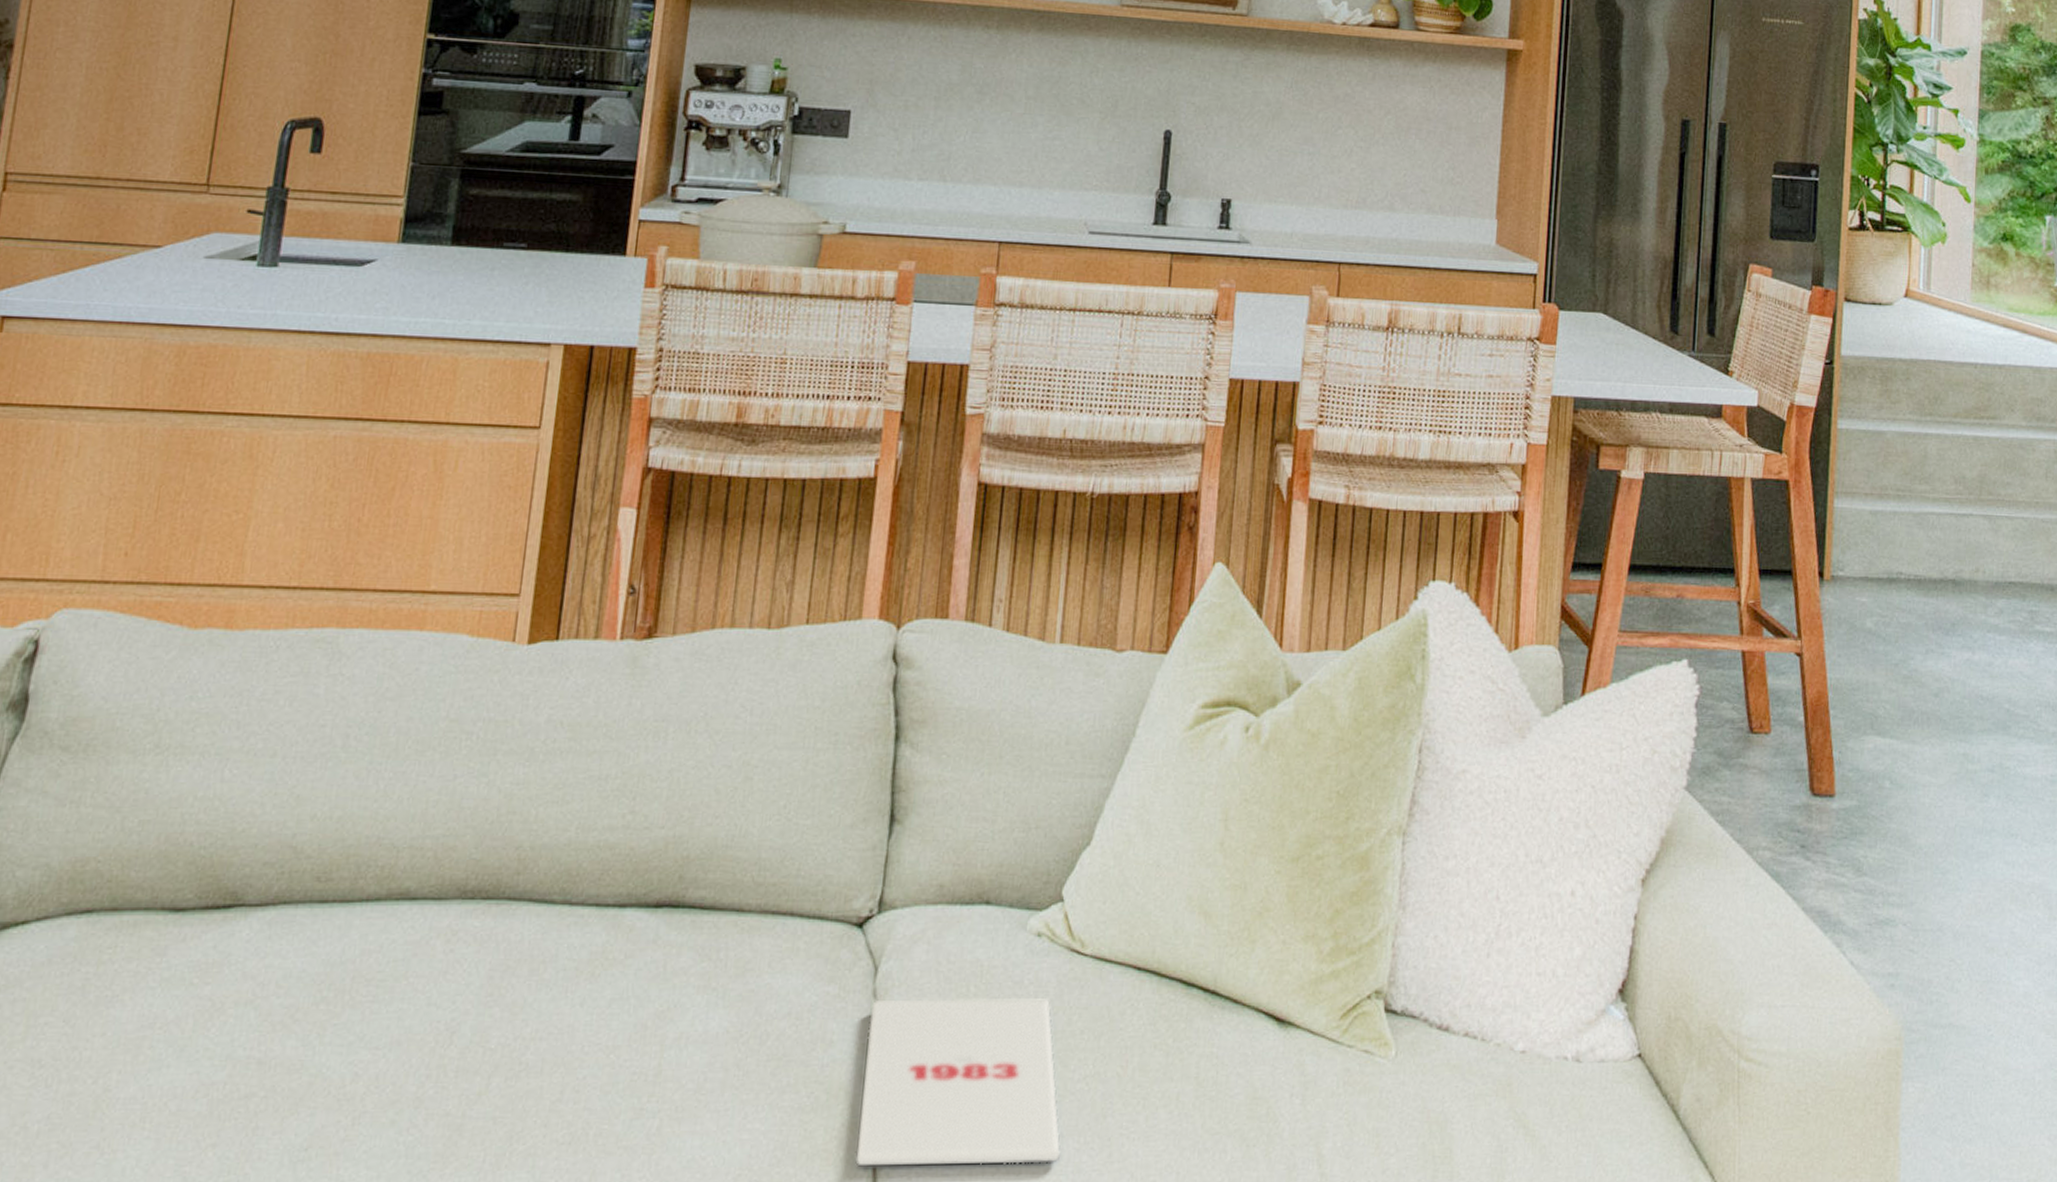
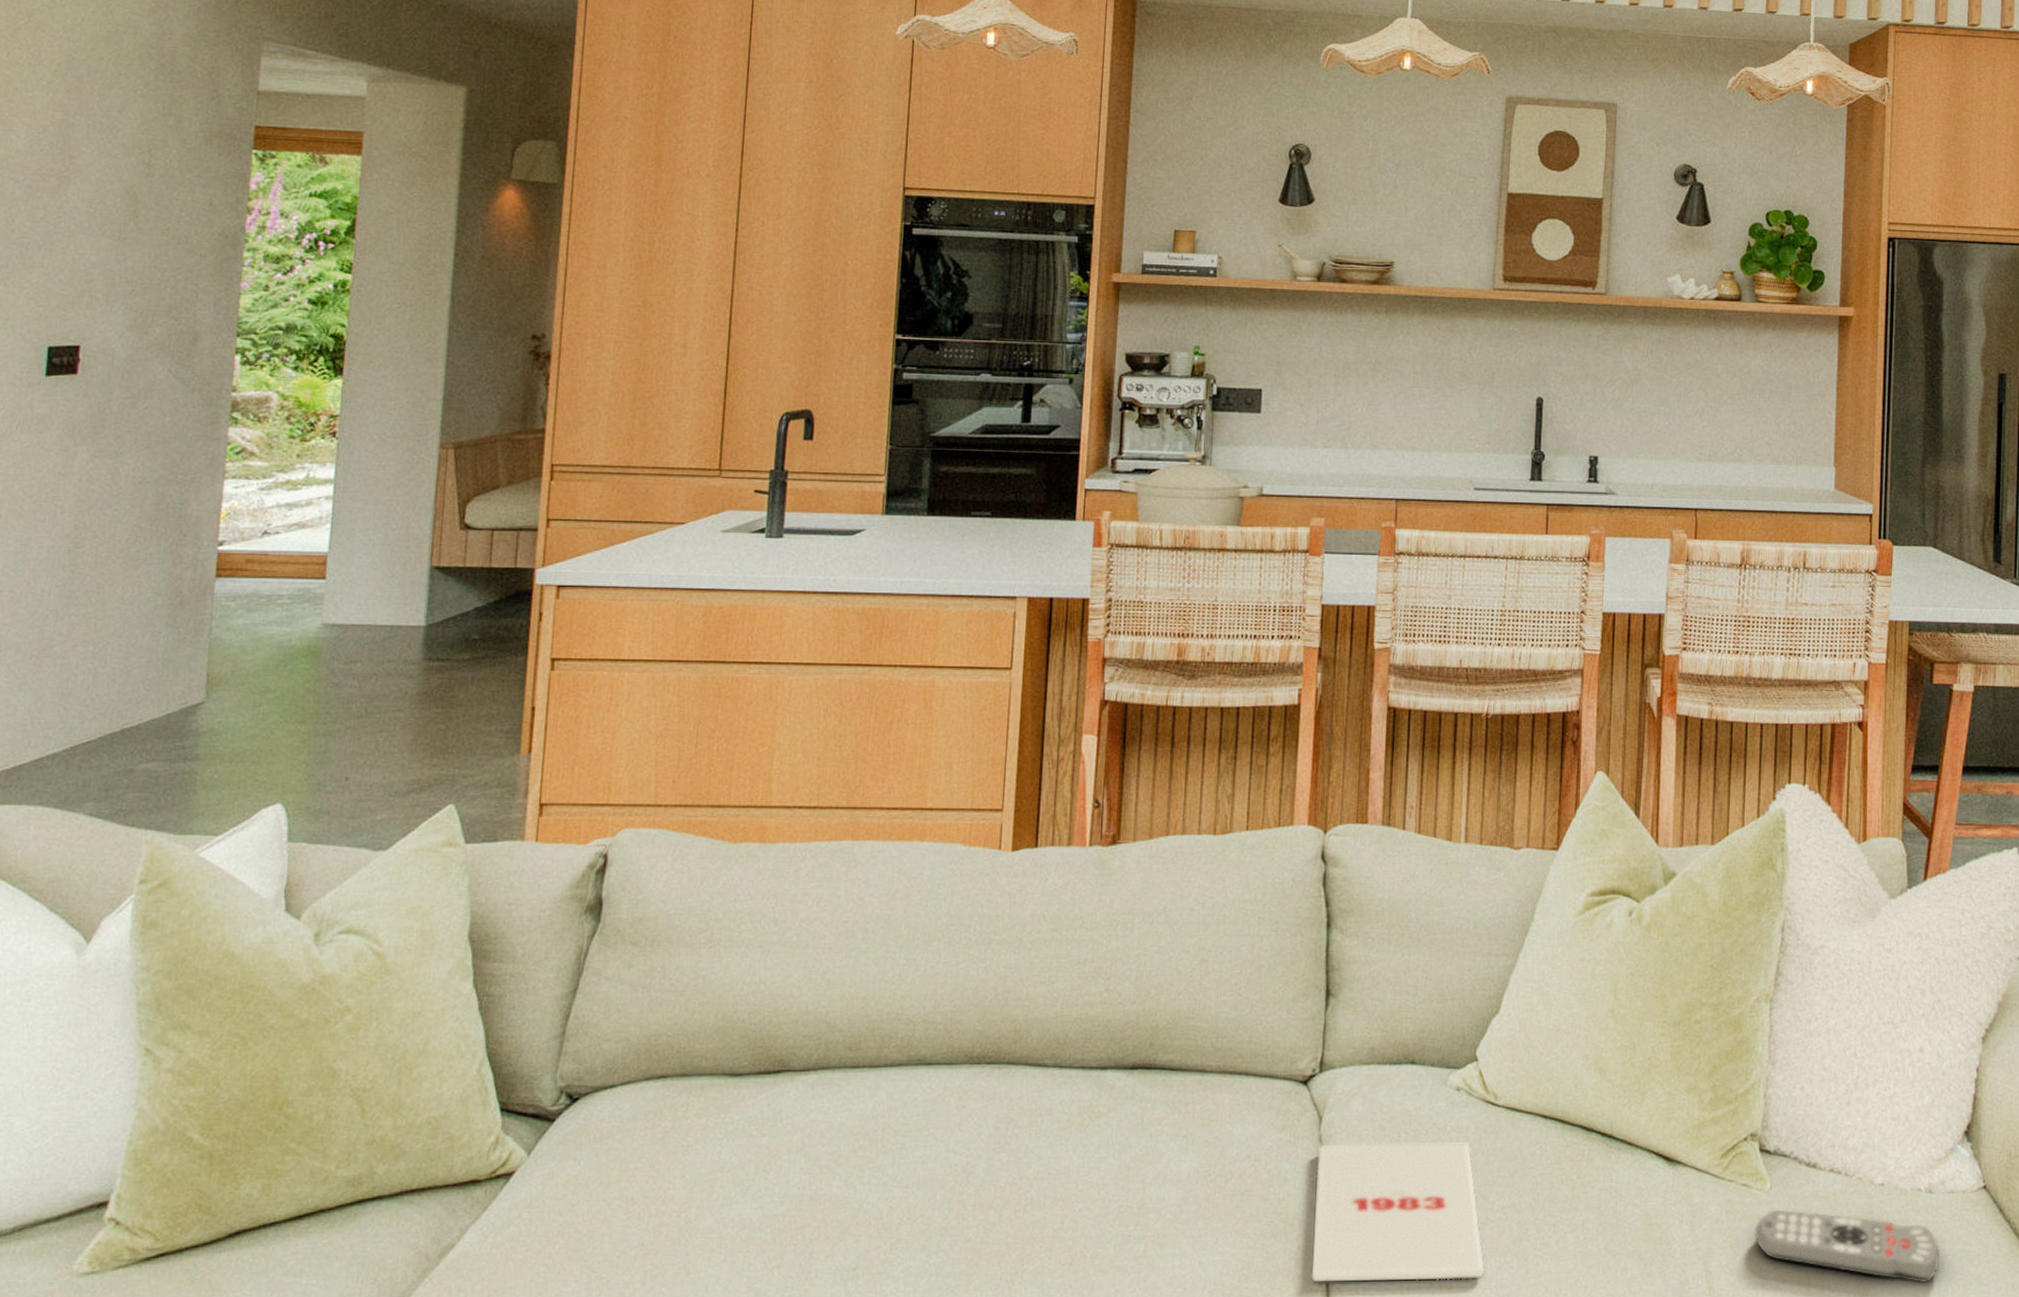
remote control: none [1375,1080,1587,1170] -> present [1754,1209,1940,1284]

